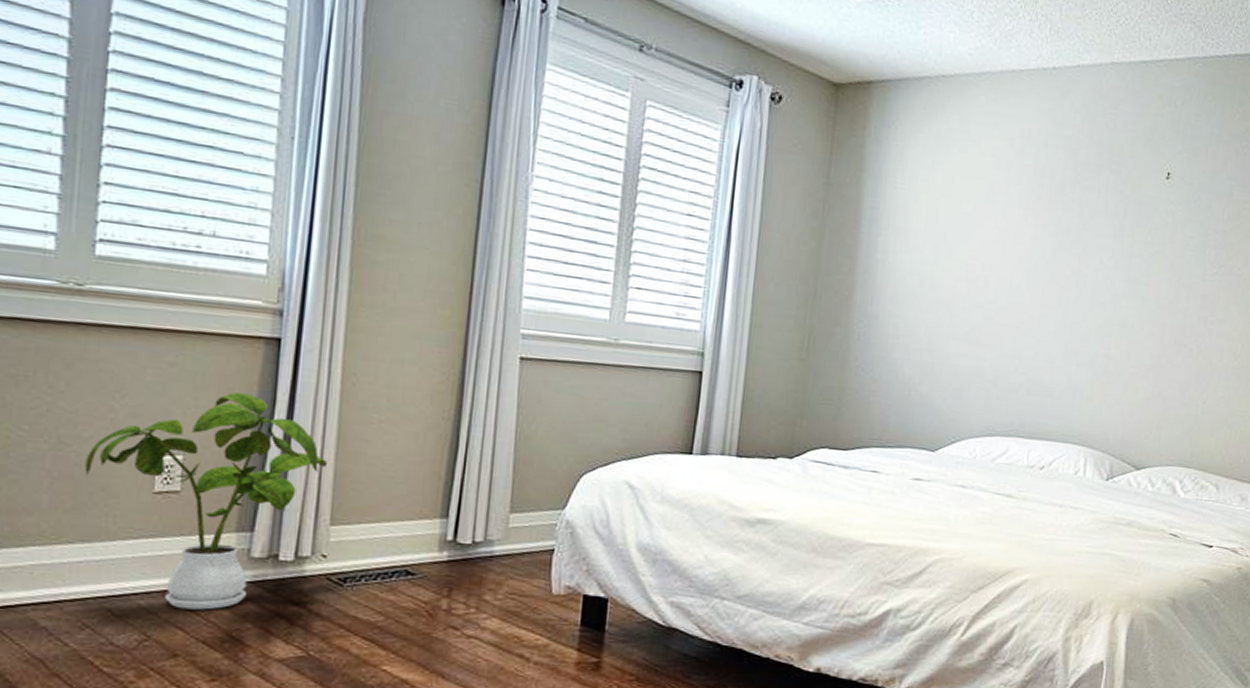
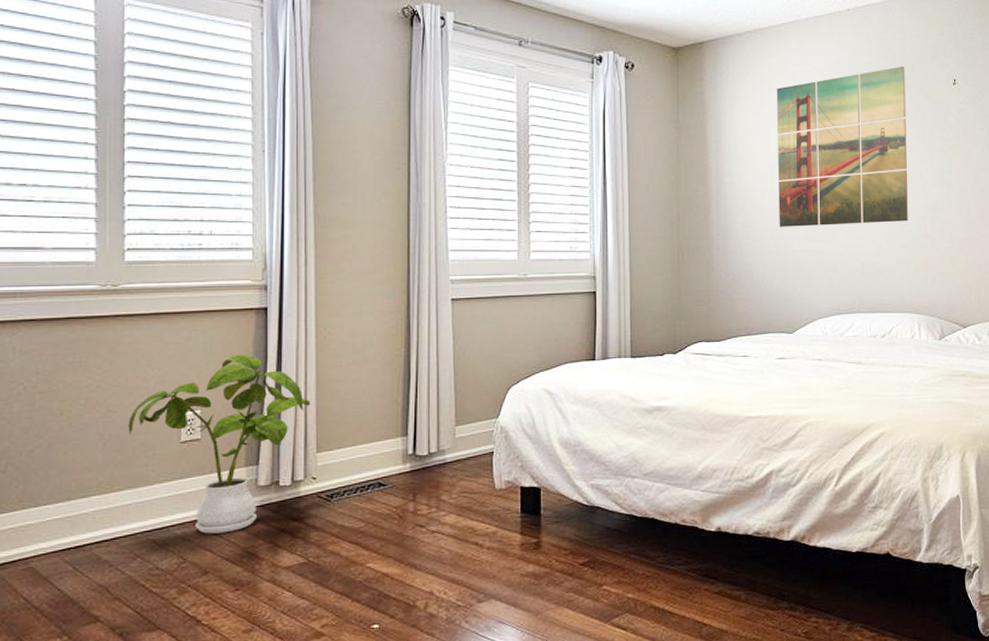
wall art: none [935,147,1112,336] -> present [776,66,909,227]

